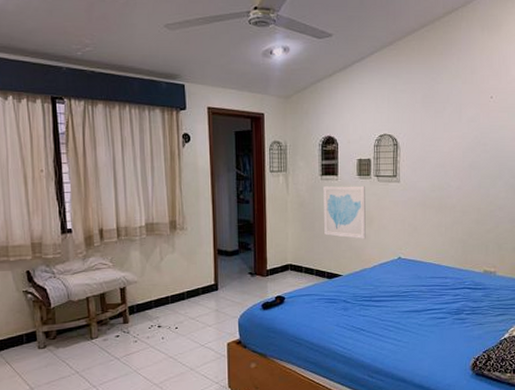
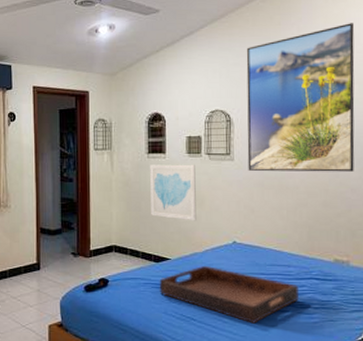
serving tray: none [332,280,453,331] -> present [159,265,298,324]
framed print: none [412,55,505,193] -> present [246,23,355,172]

